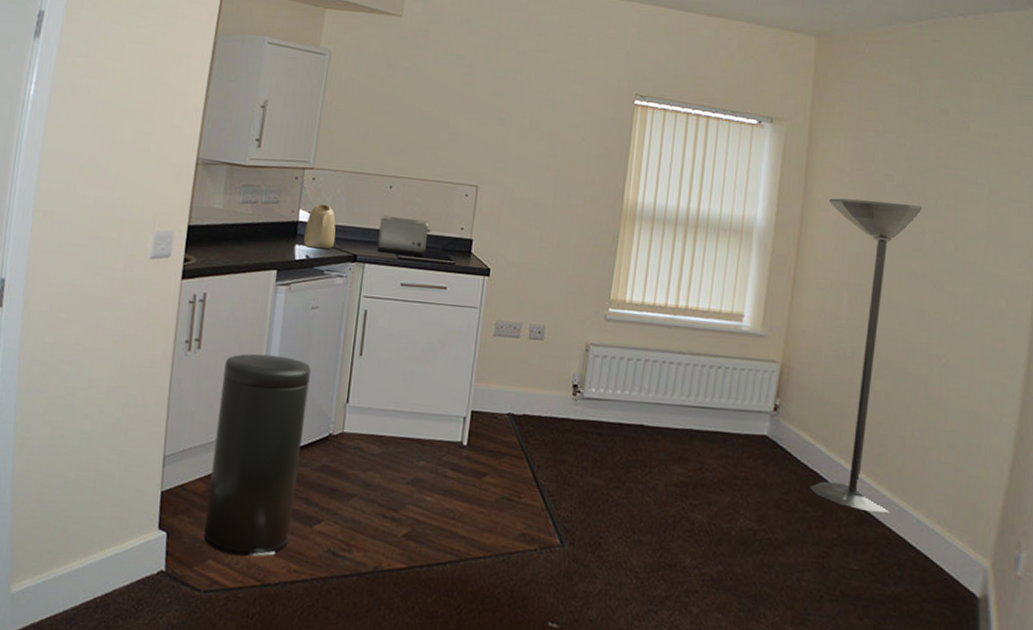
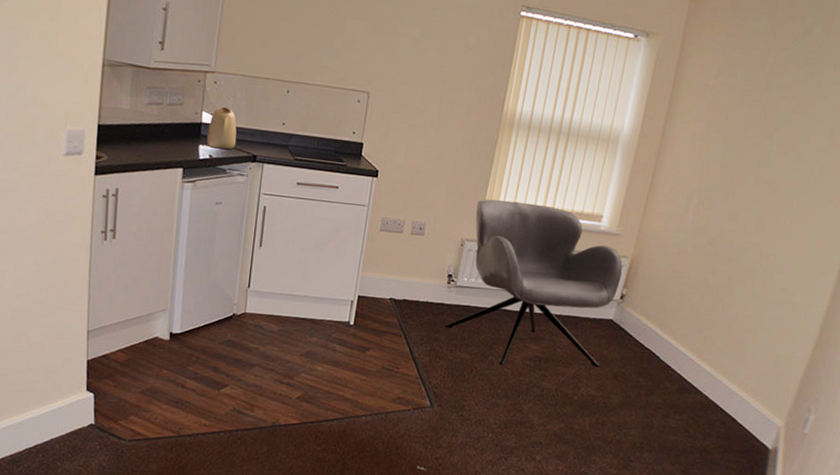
pedal bin: present [203,354,311,558] -> none [126,243,216,415]
toaster: present [376,215,431,257] -> none [274,118,325,158]
armchair: none [571,298,773,494] -> present [443,199,623,367]
floor lamp: present [810,198,924,513] -> none [643,111,776,383]

